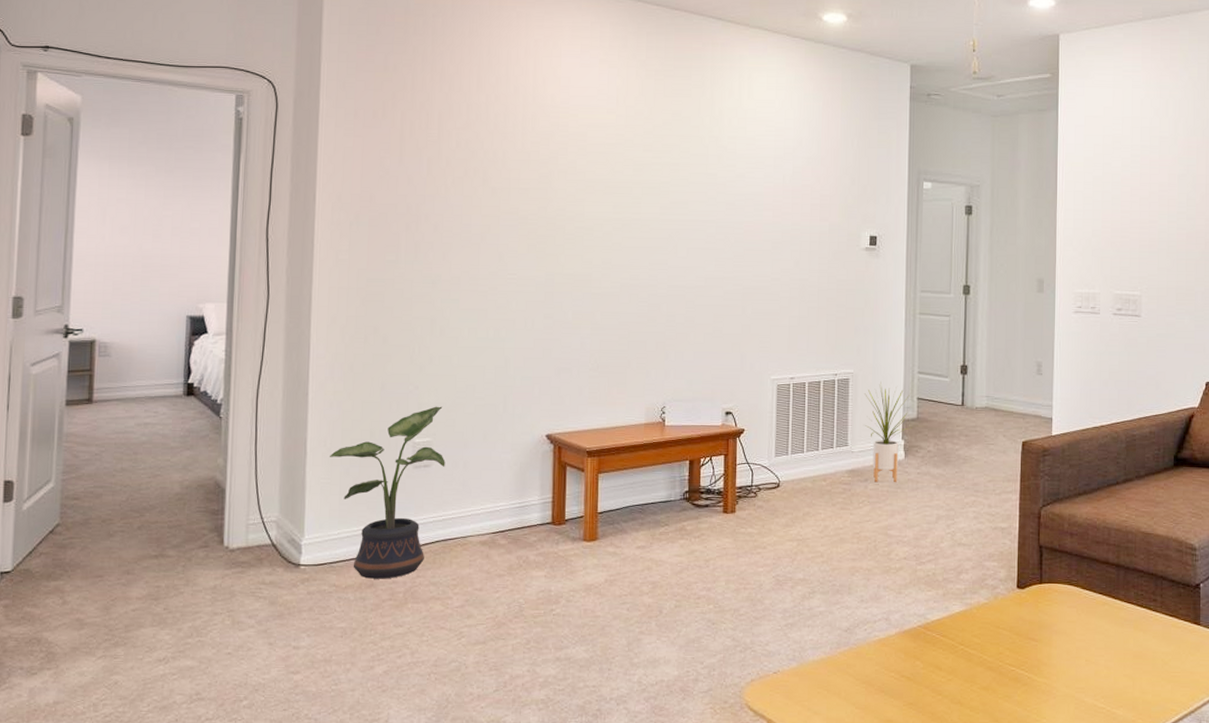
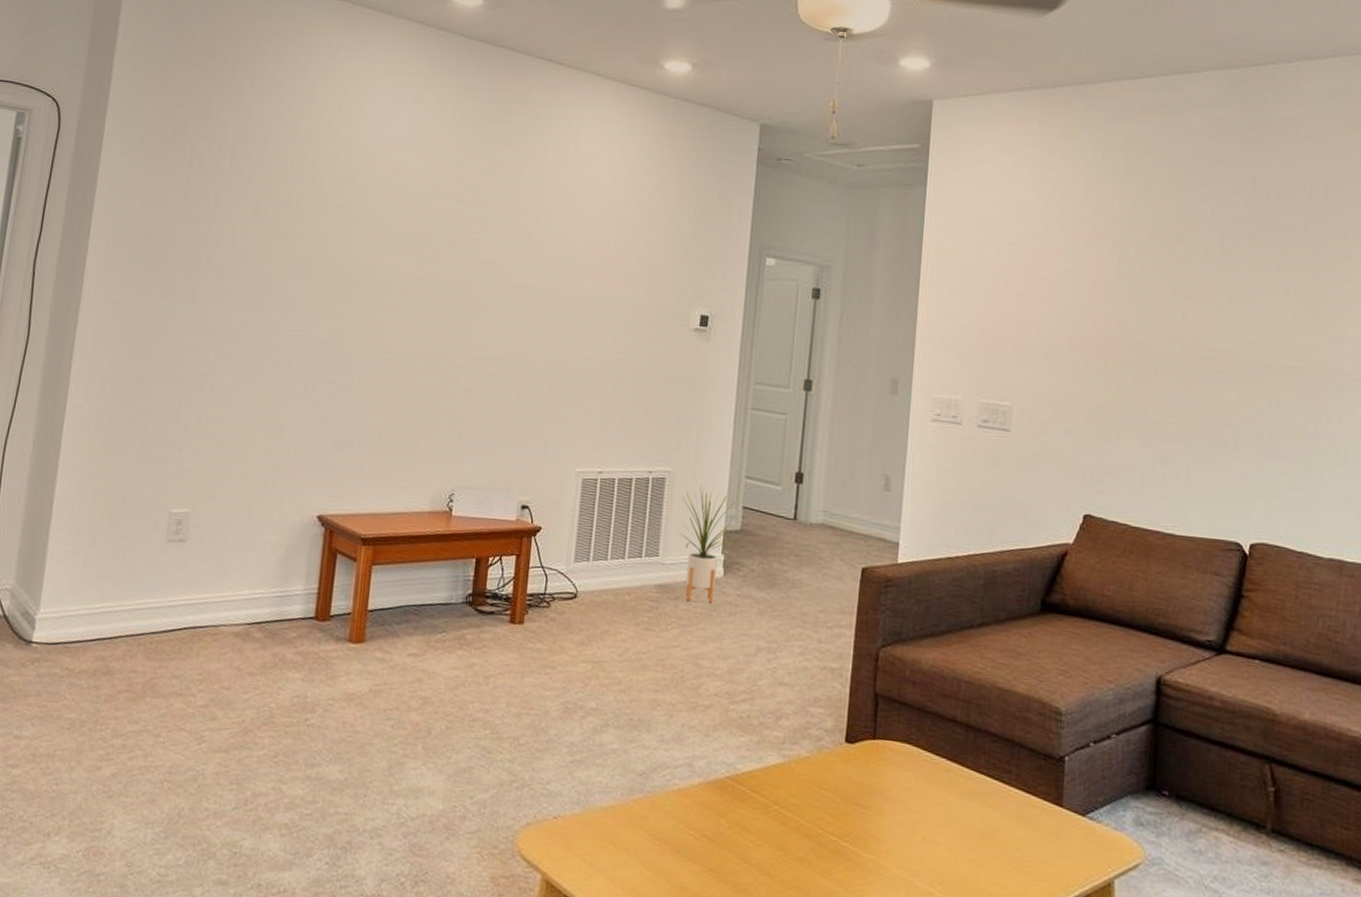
potted plant: present [330,406,445,579] -> none [77,473,206,667]

